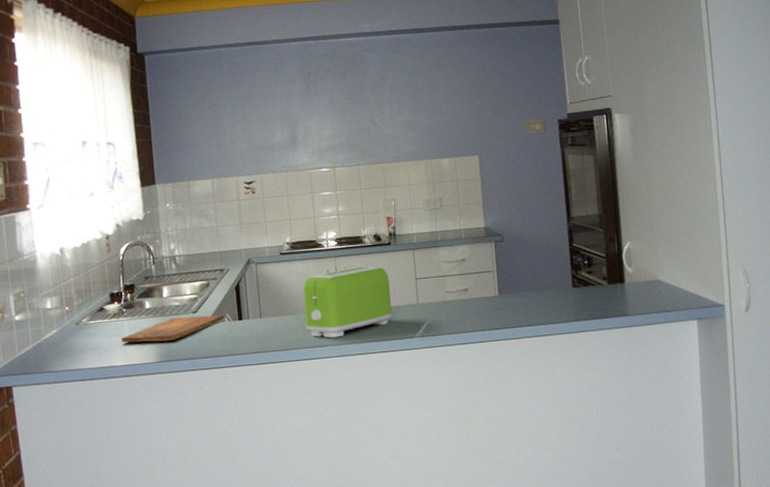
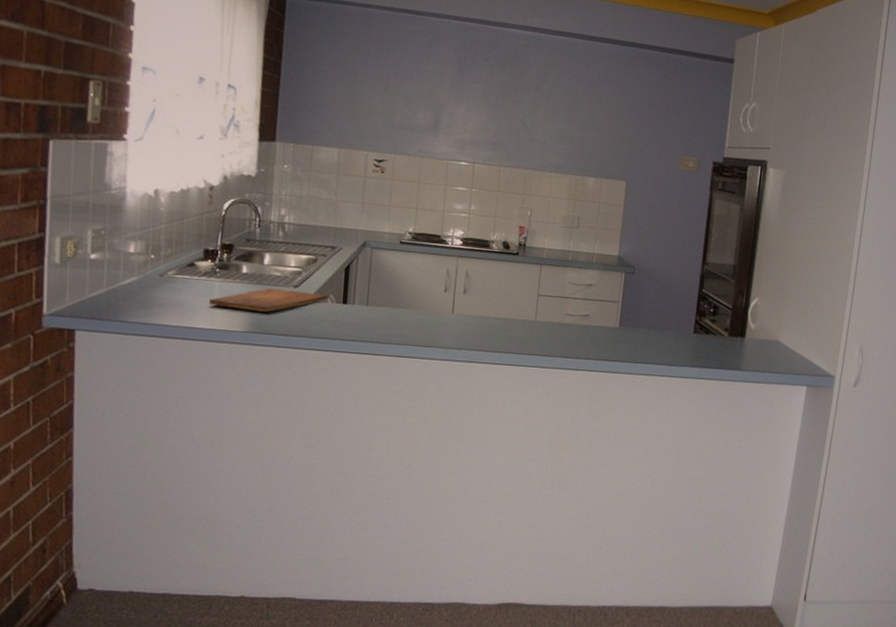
toaster: present [302,266,392,338] -> none [414,271,511,341]

